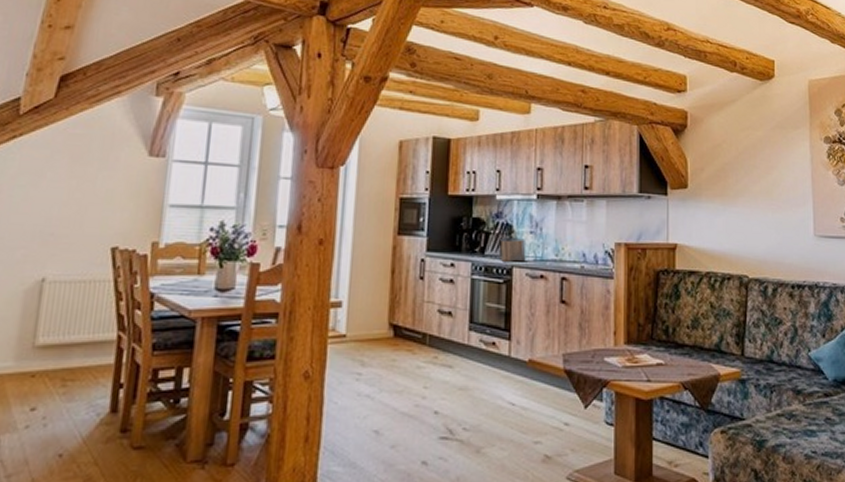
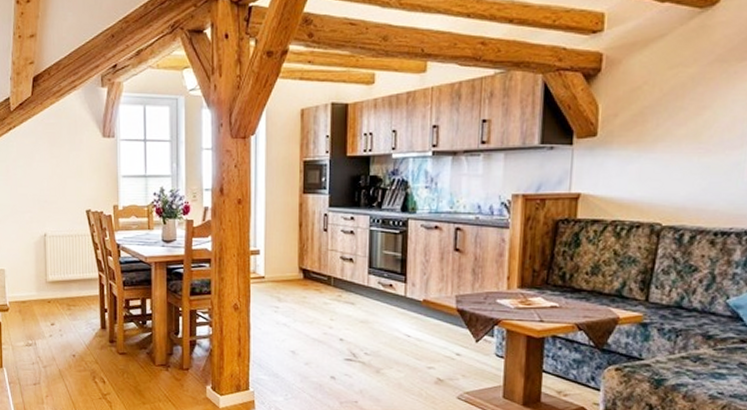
toaster: present [498,237,526,263] -> none [395,192,422,216]

